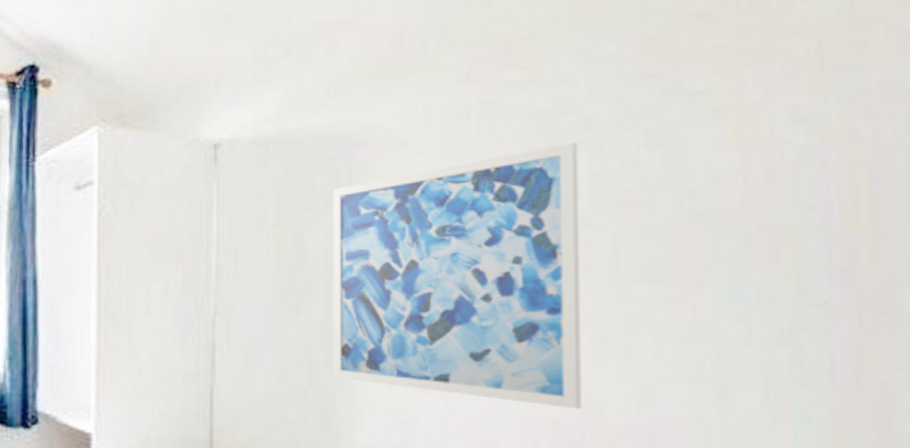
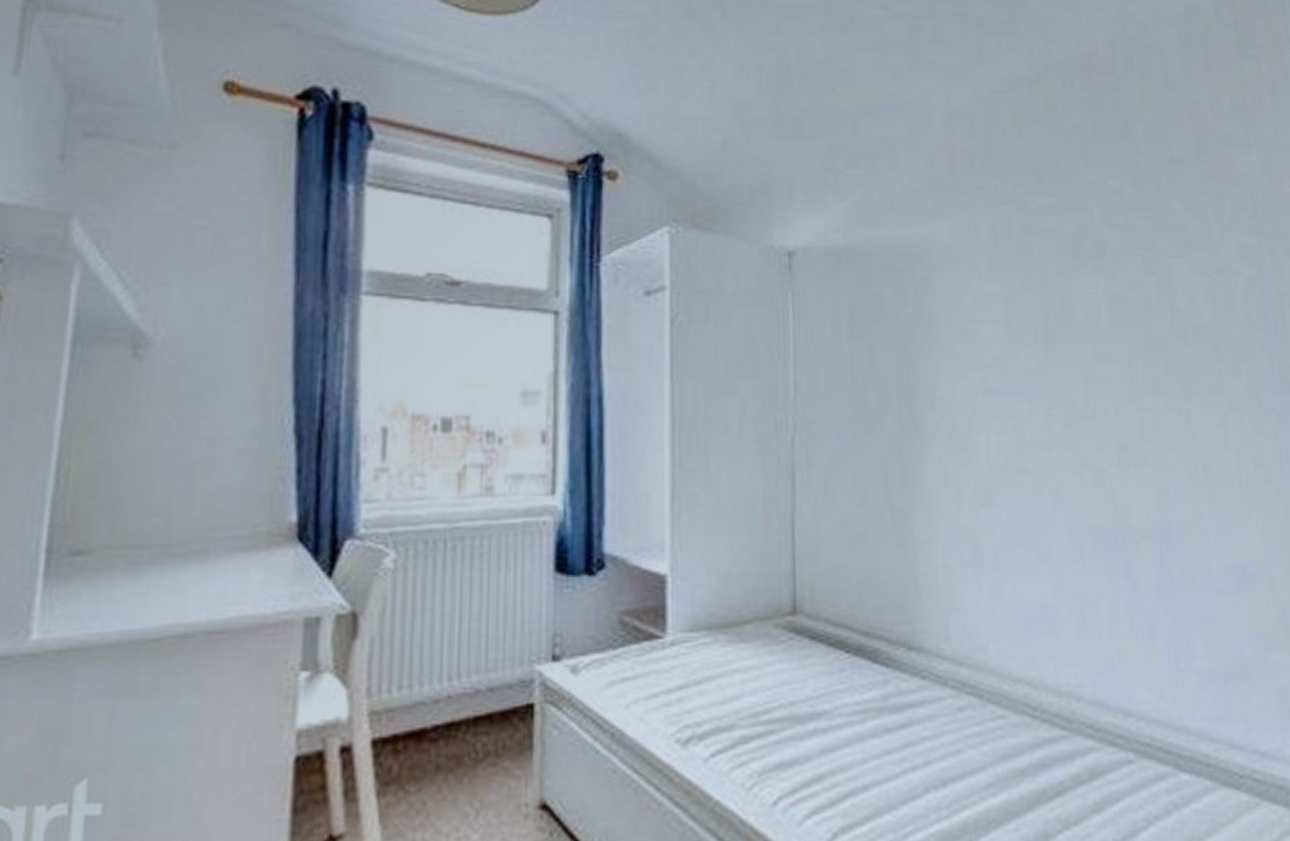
wall art: present [333,141,582,410] -> none [900,265,1114,515]

